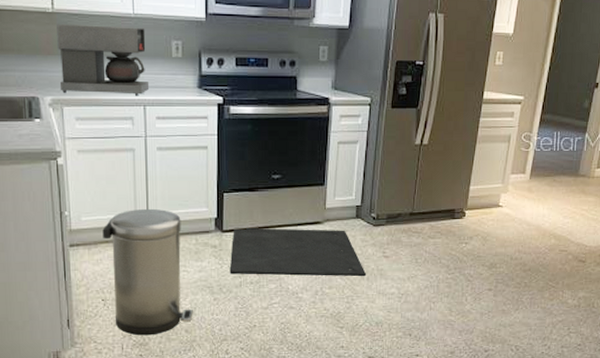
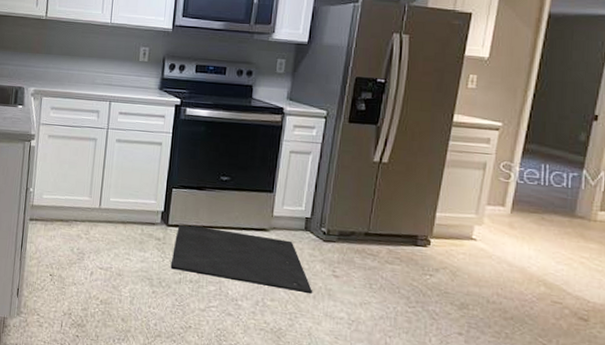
coffee maker: present [57,23,150,96] -> none [42,28,119,93]
pedal bin: present [102,208,193,336] -> none [59,193,131,318]

